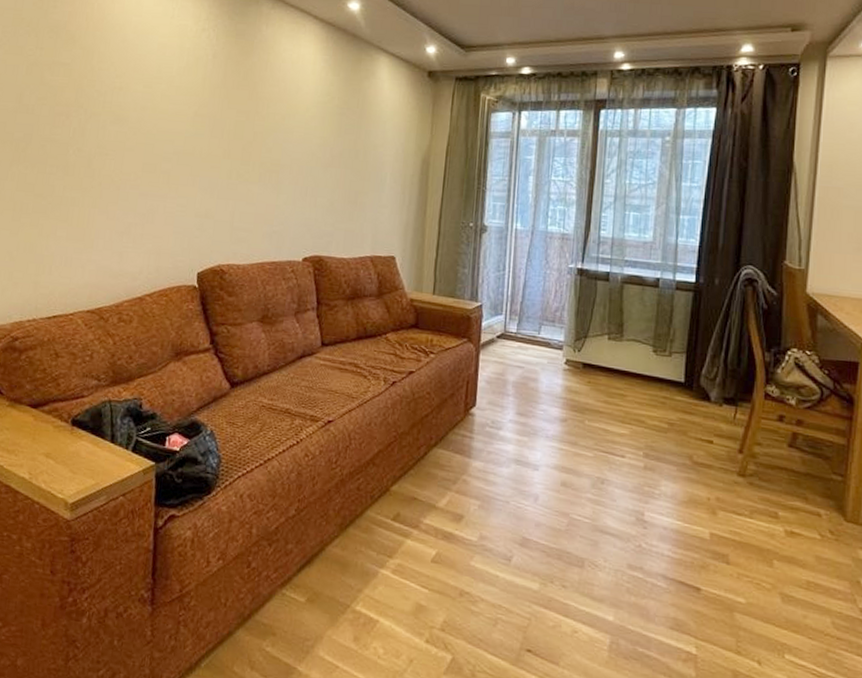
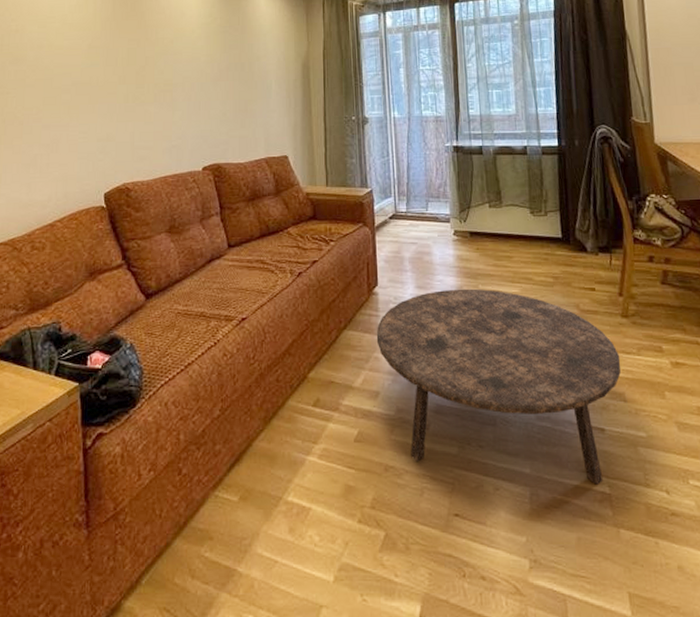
coffee table: none [467,420,730,644] -> present [376,288,621,484]

